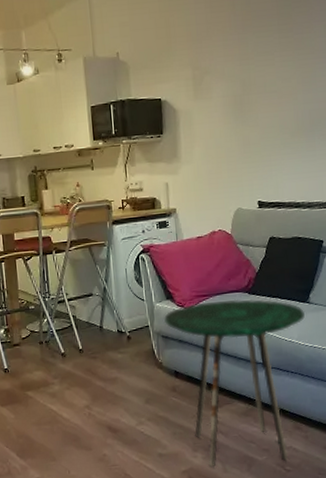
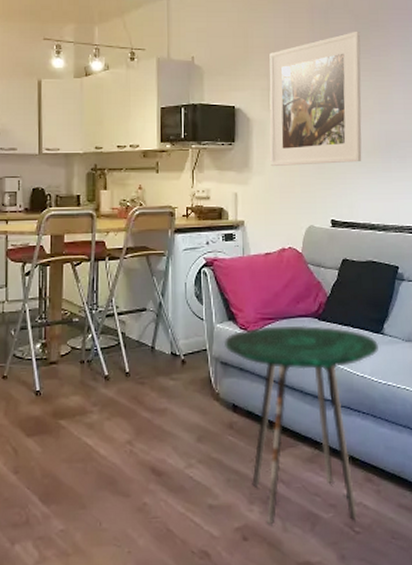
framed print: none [192,9,287,154] -> present [269,31,362,166]

